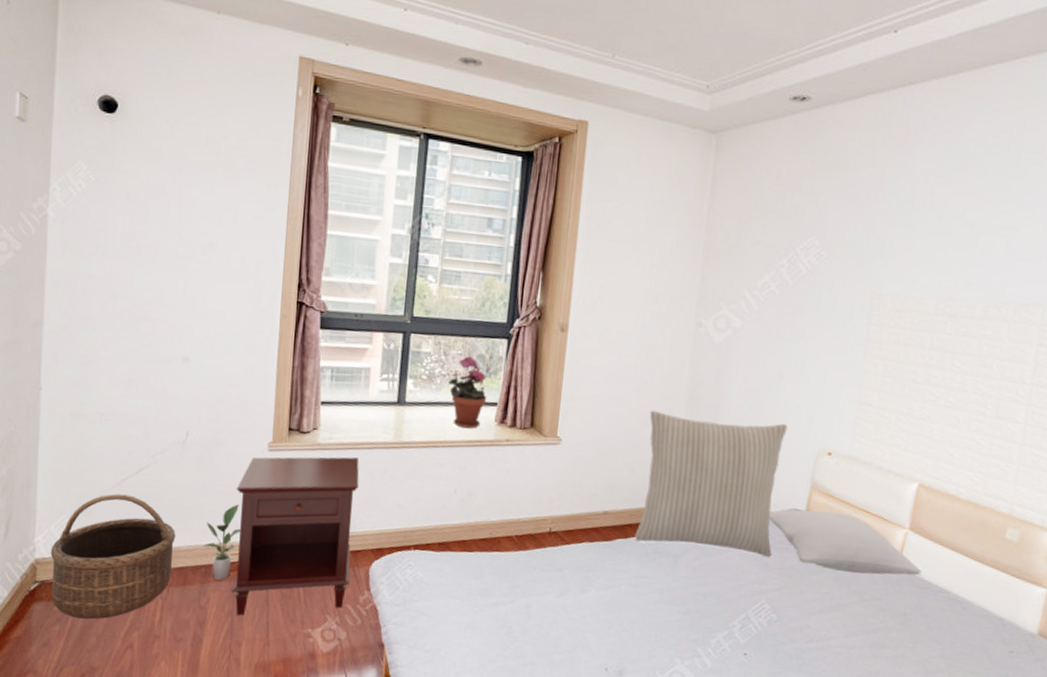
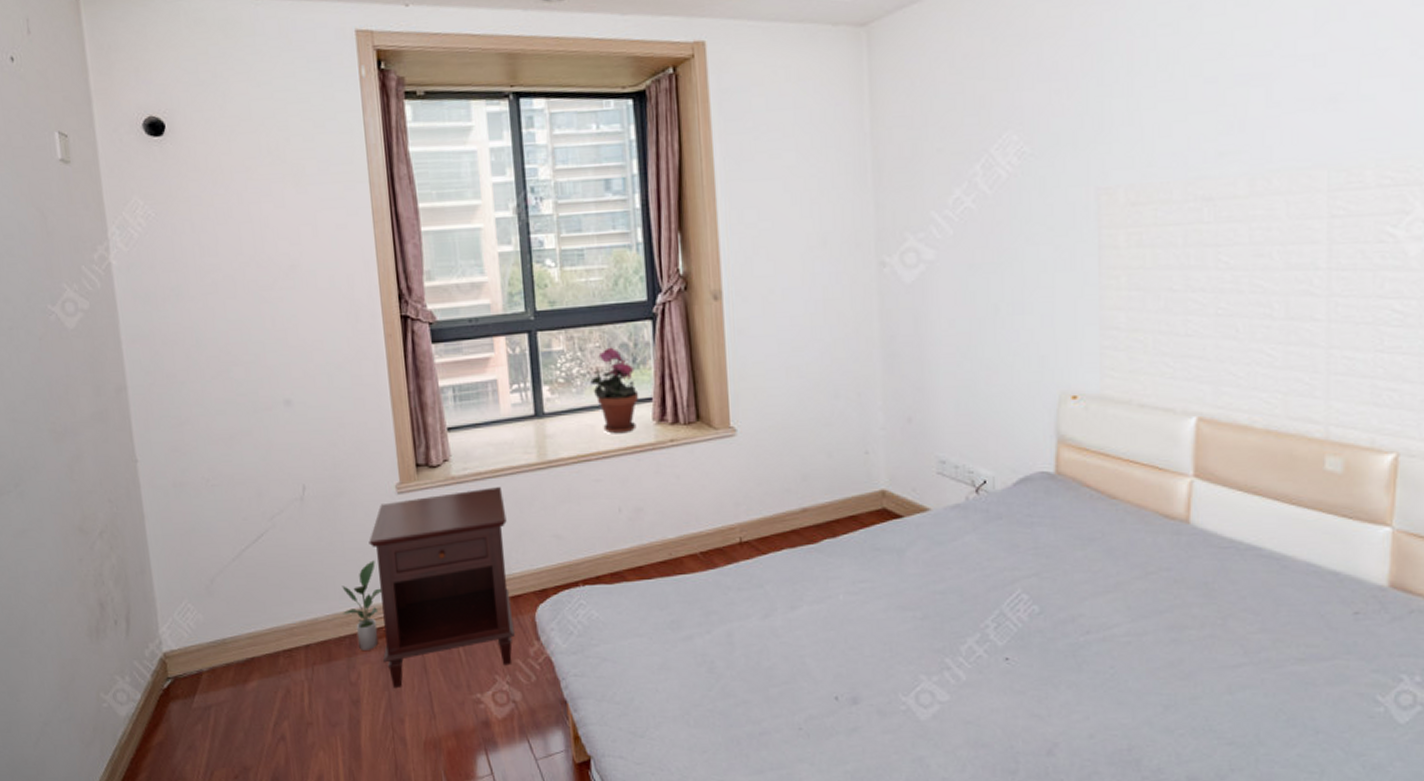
basket: present [50,493,176,620] -> none [178,567,314,713]
pillow: present [634,410,788,557] -> none [838,368,1020,539]
pillow: present [768,509,922,576] -> none [1009,468,1219,541]

